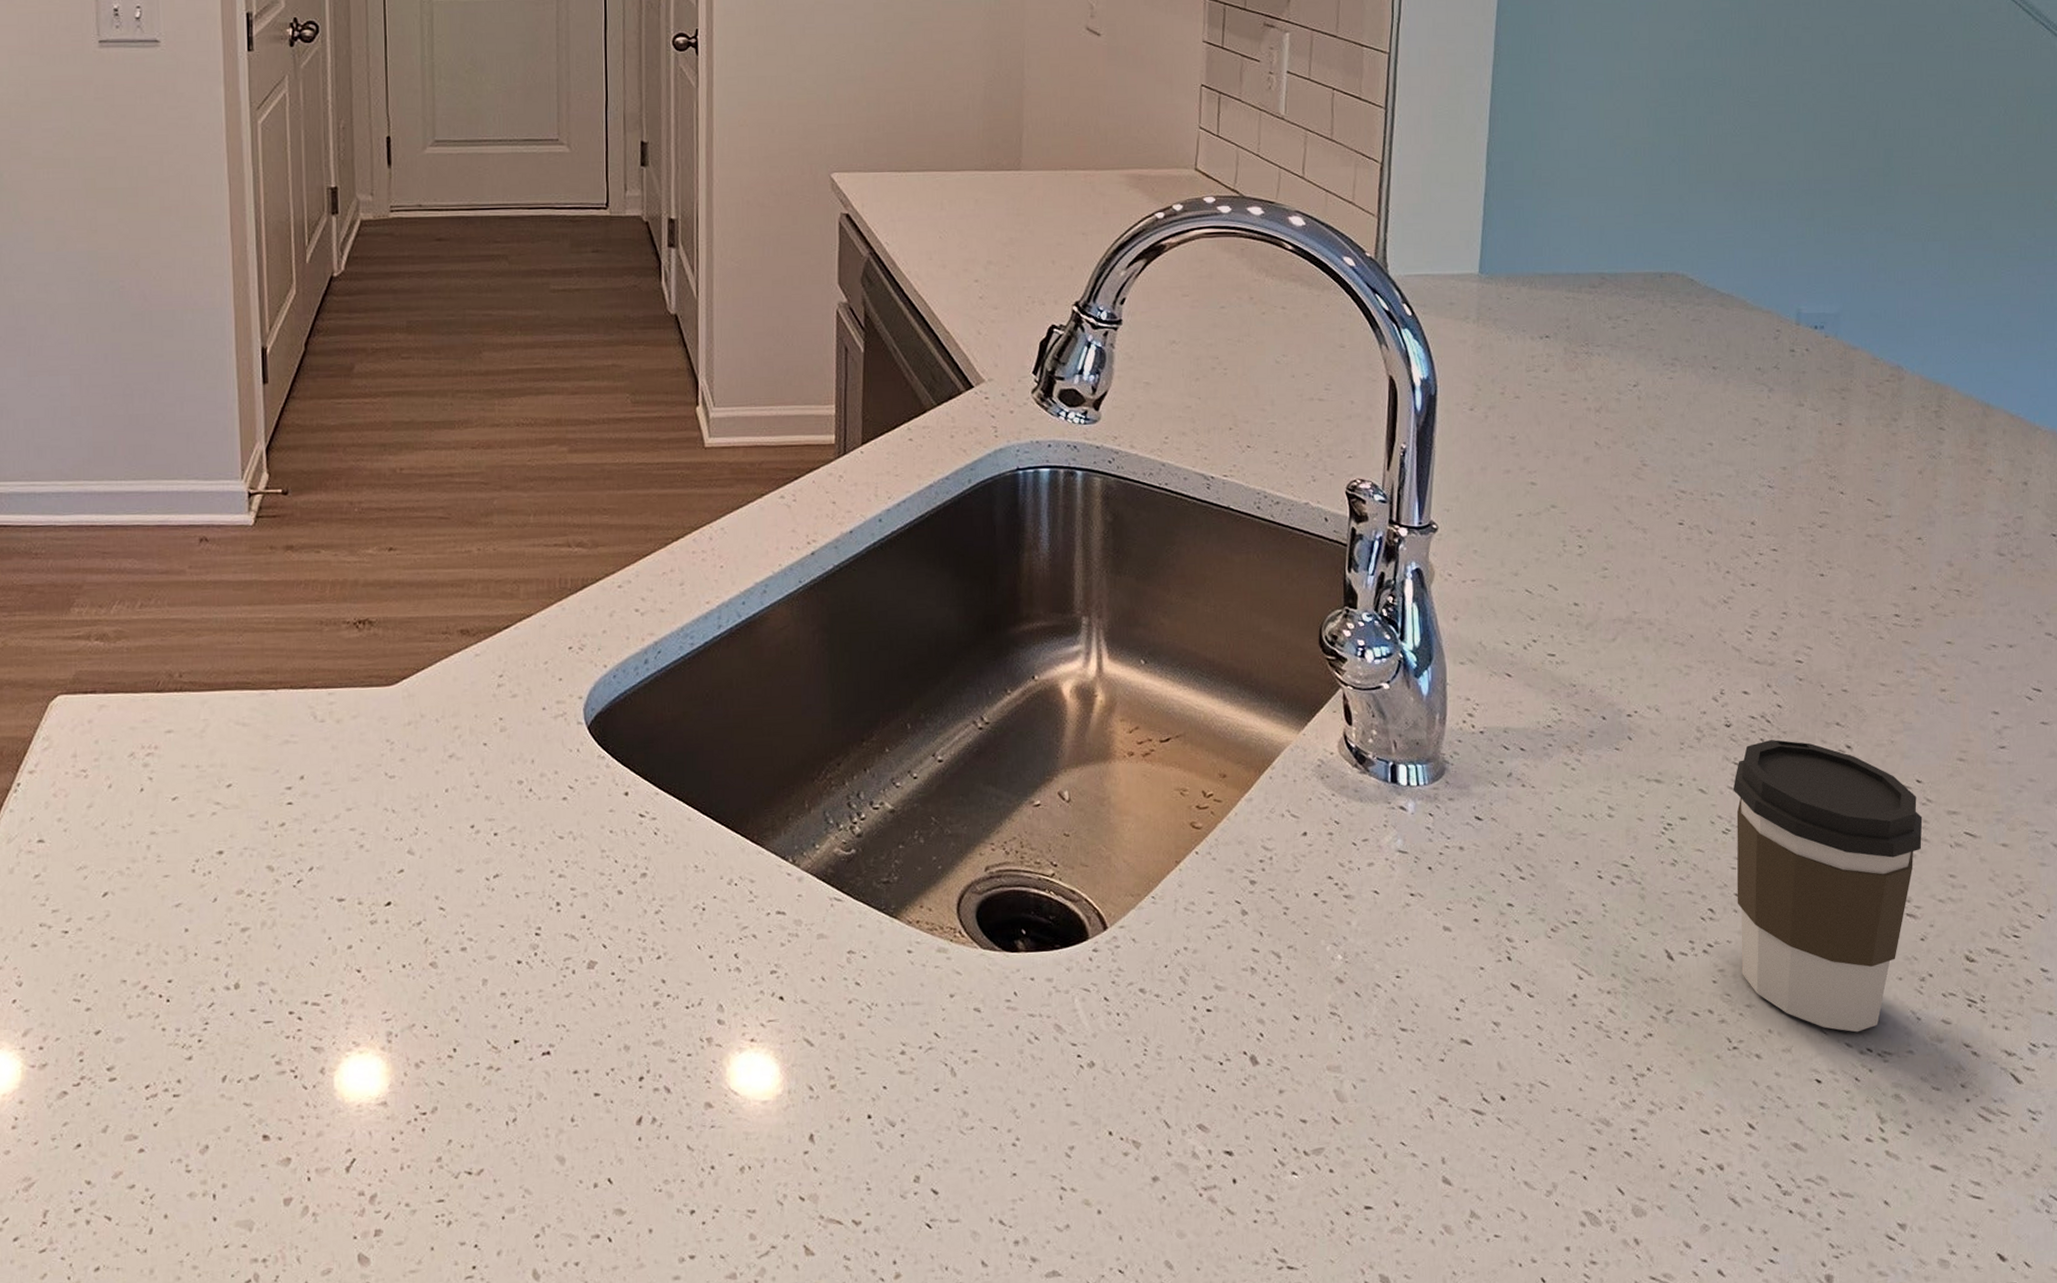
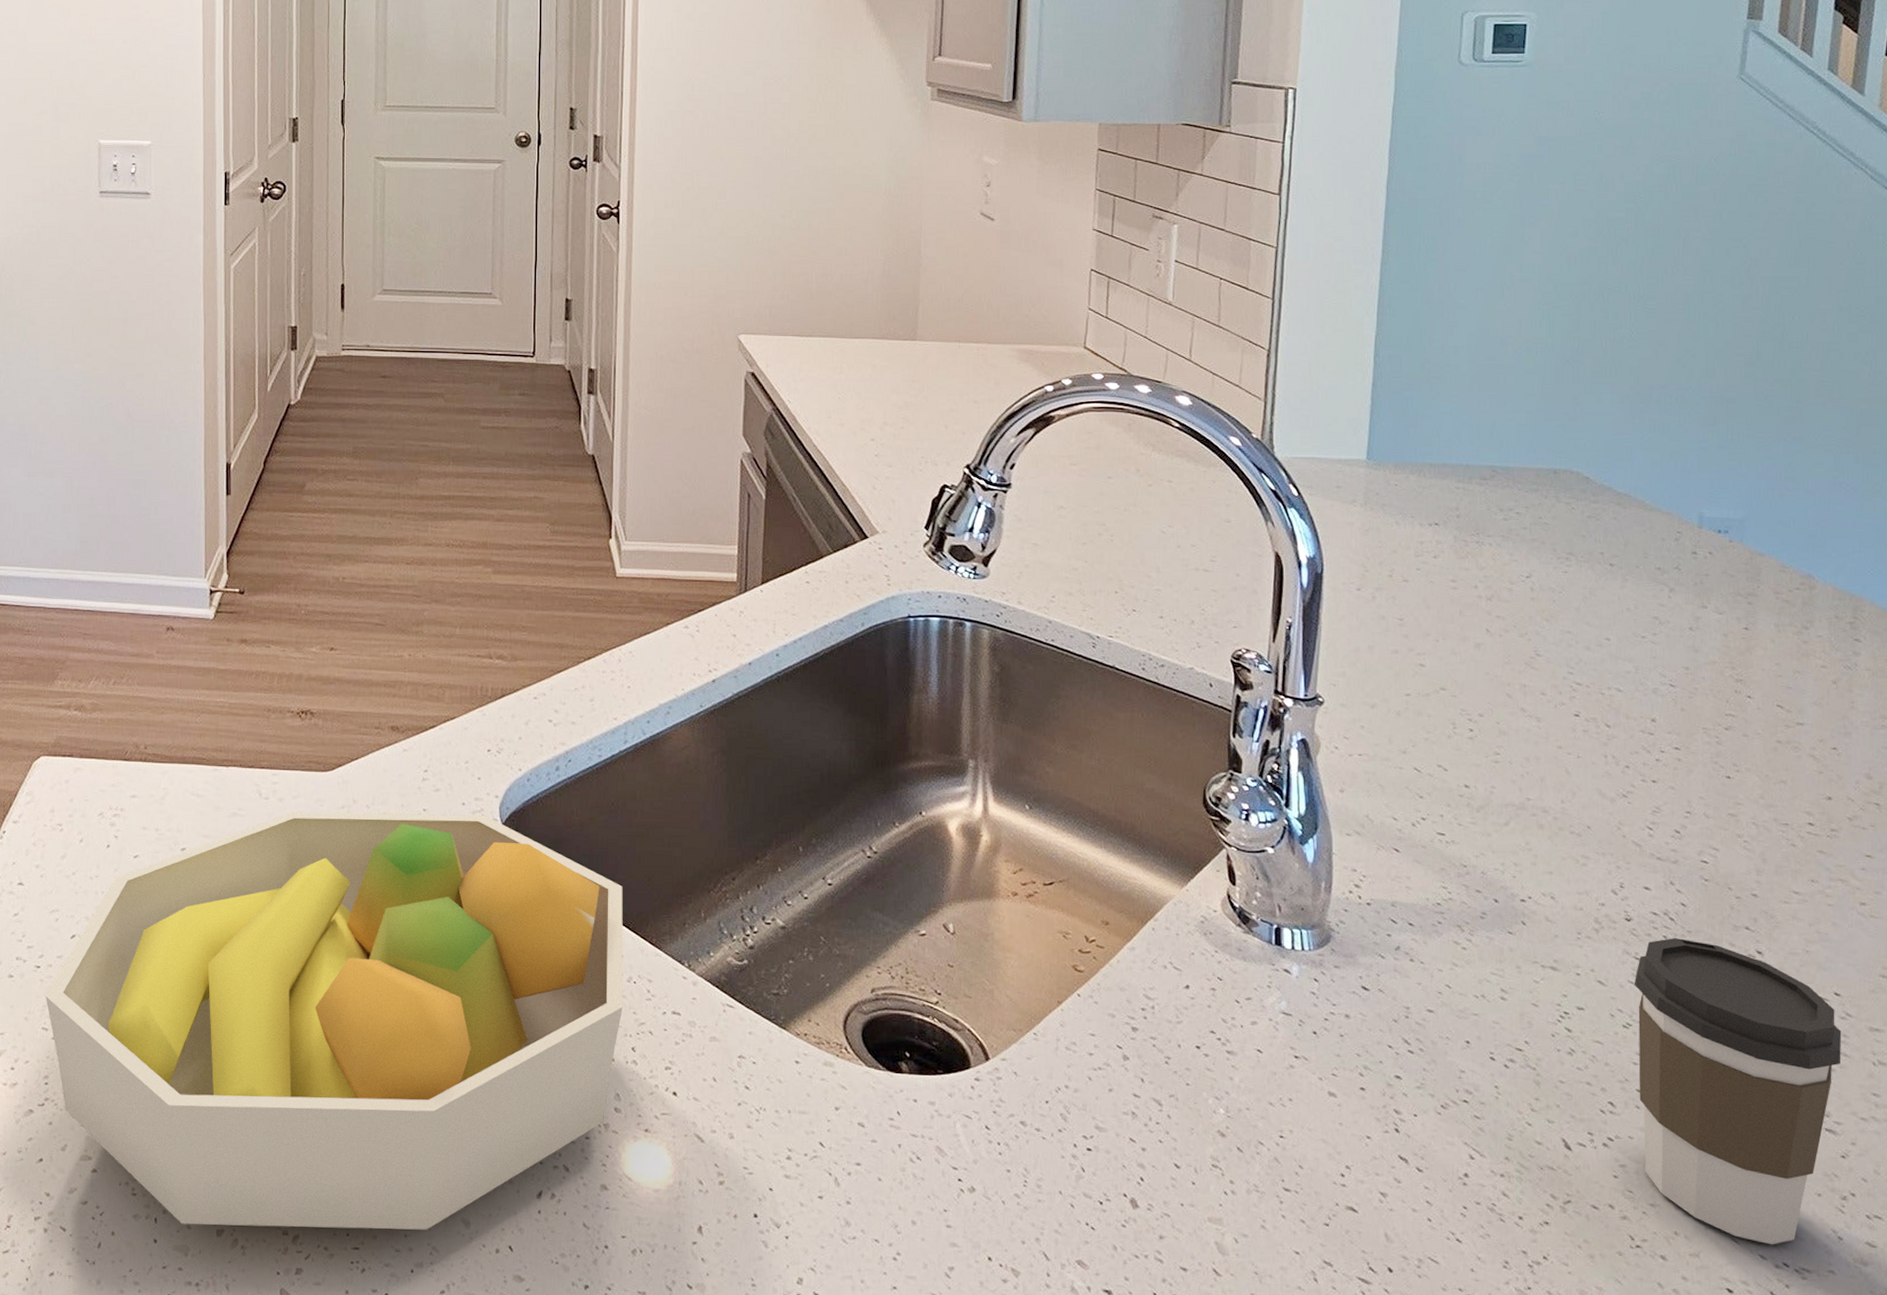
fruit bowl: none [75,718,724,1198] -> present [45,812,623,1230]

